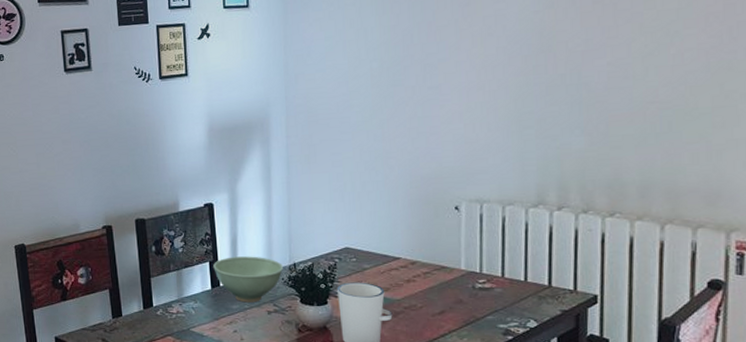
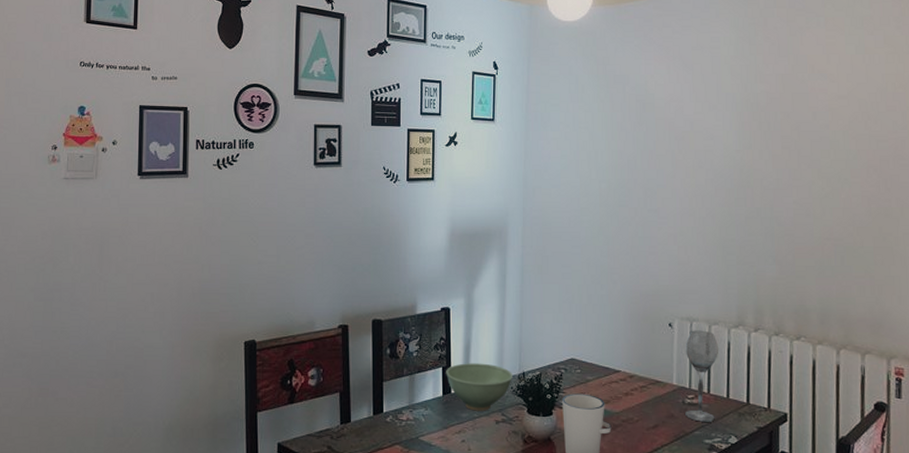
wineglass: none [474,212,515,307] -> present [685,330,719,422]

